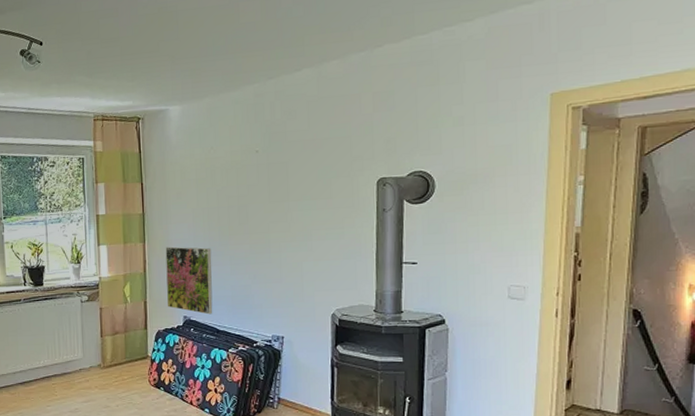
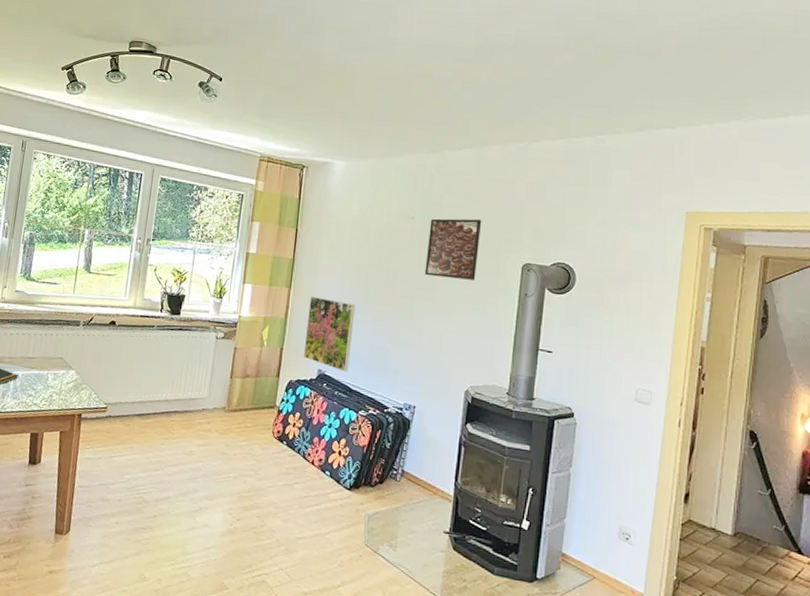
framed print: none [276,140,330,208] -> present [424,218,482,281]

